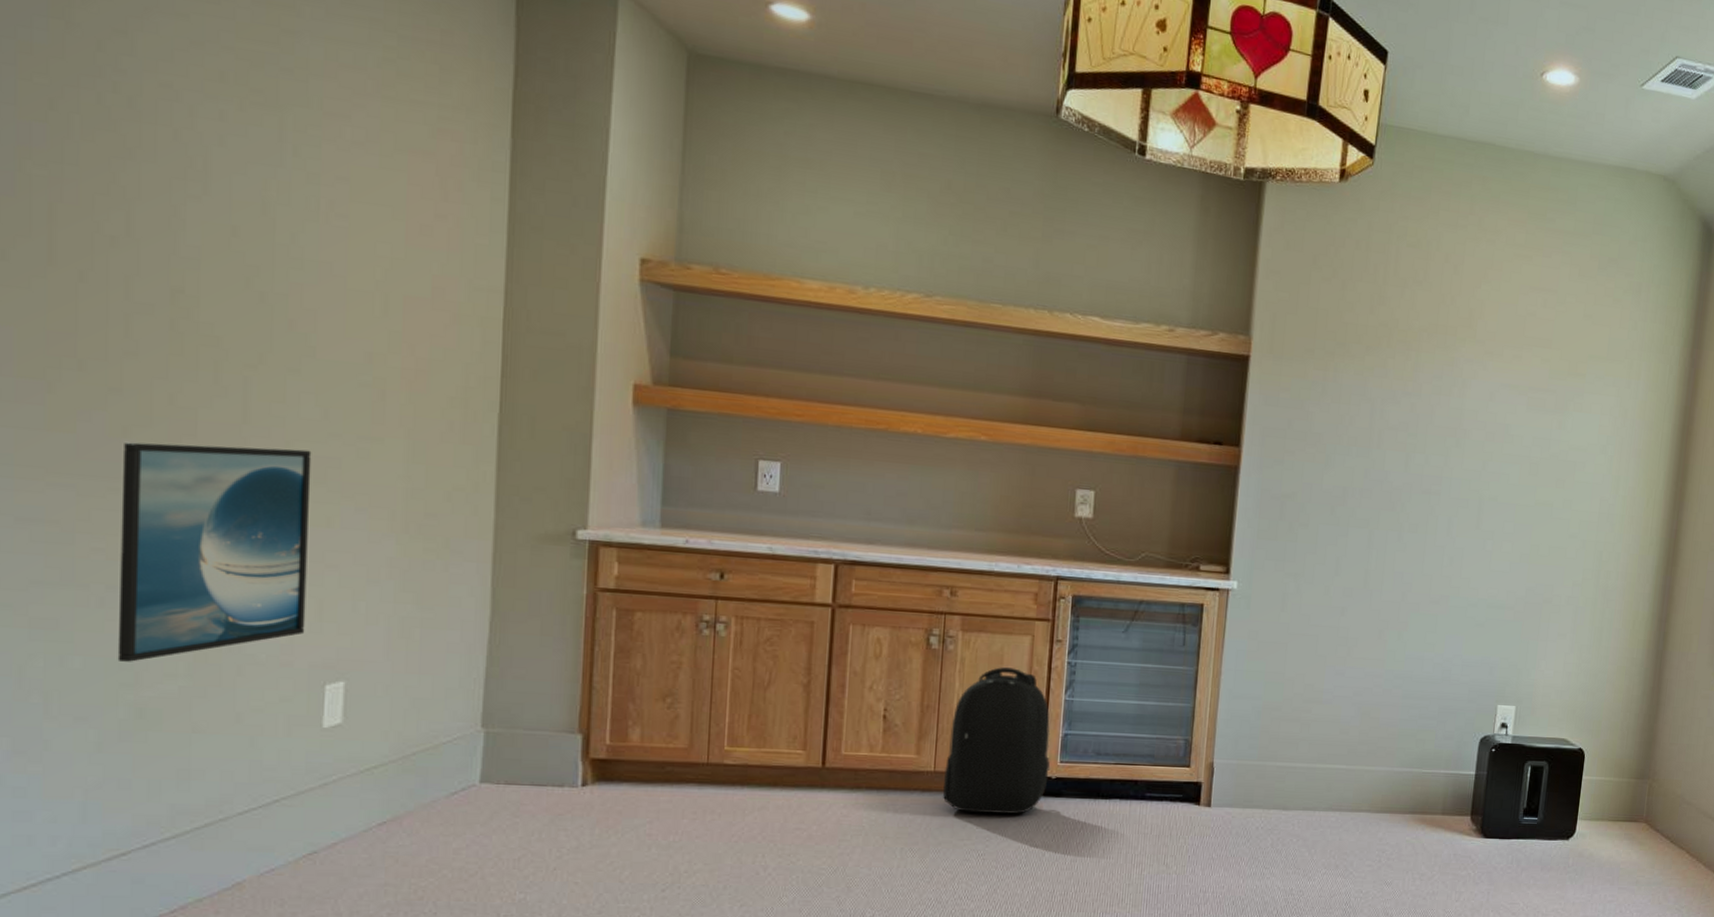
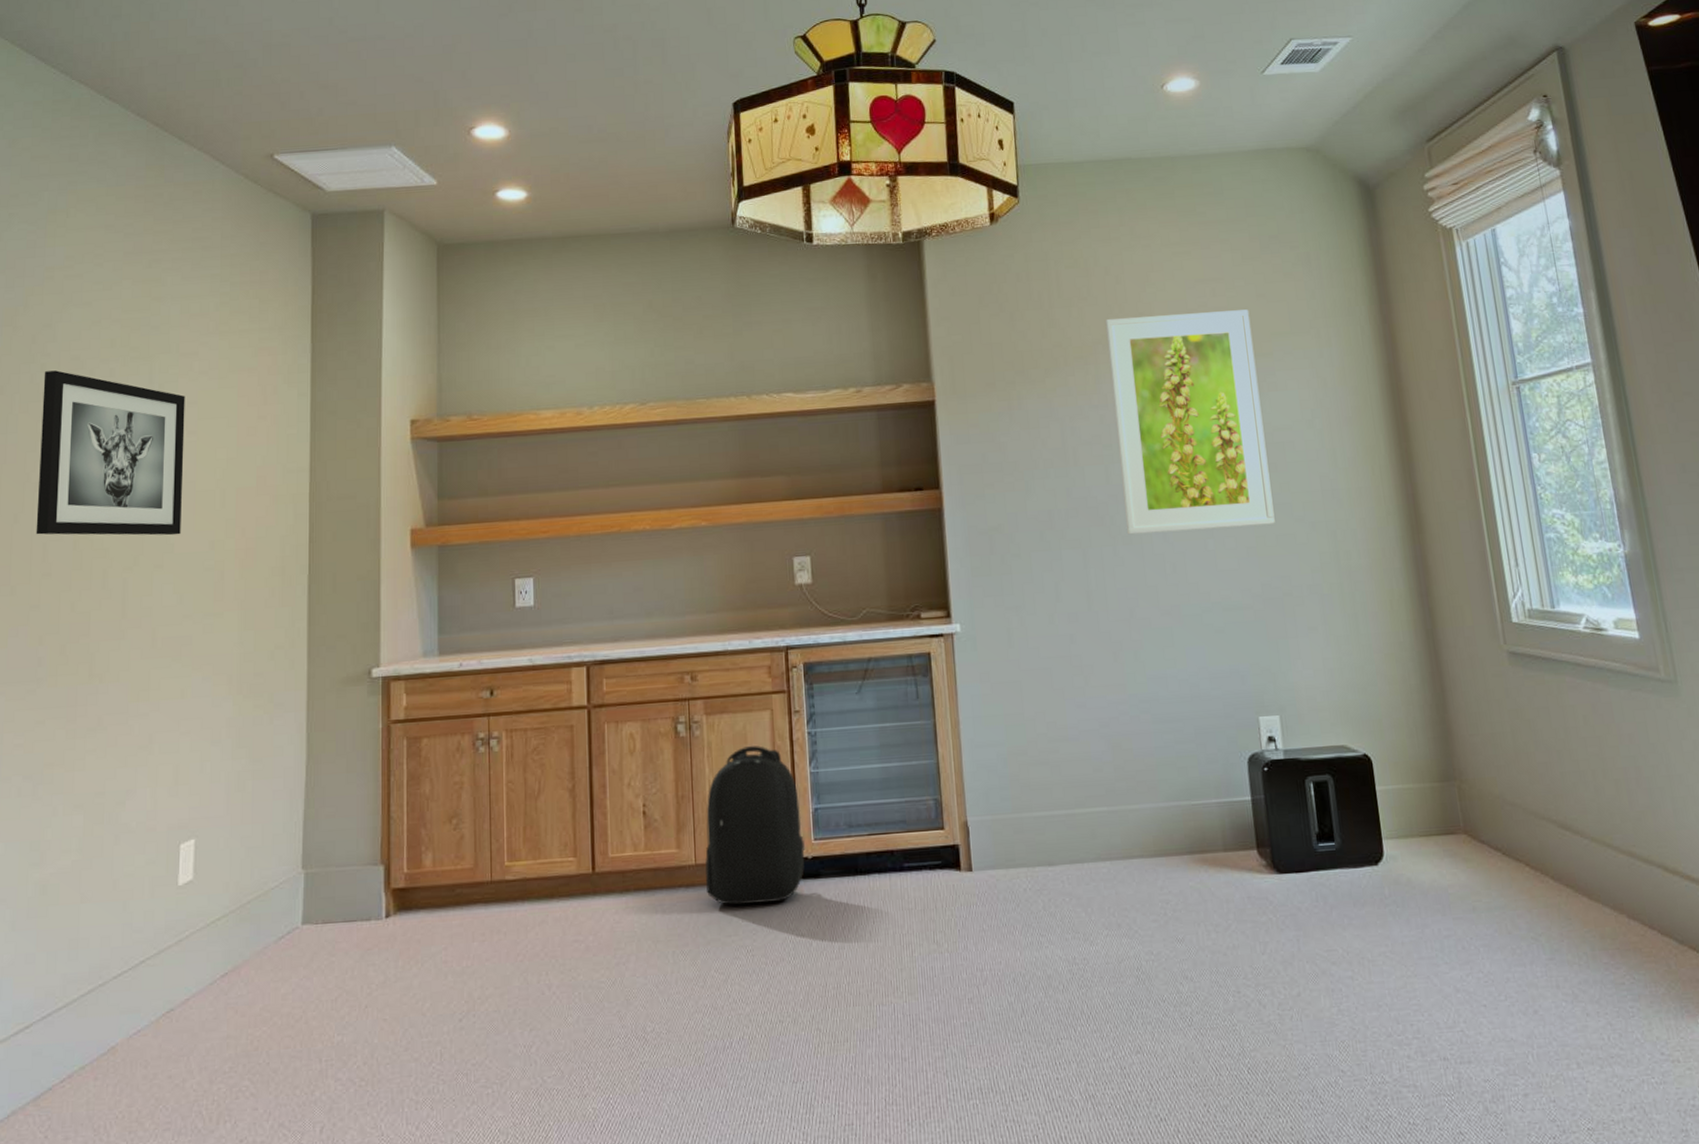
wall art: none [113,93,332,338] -> present [36,370,185,536]
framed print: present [117,442,312,662] -> none [29,633,171,844]
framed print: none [1414,307,1574,536] -> present [1105,309,1275,535]

